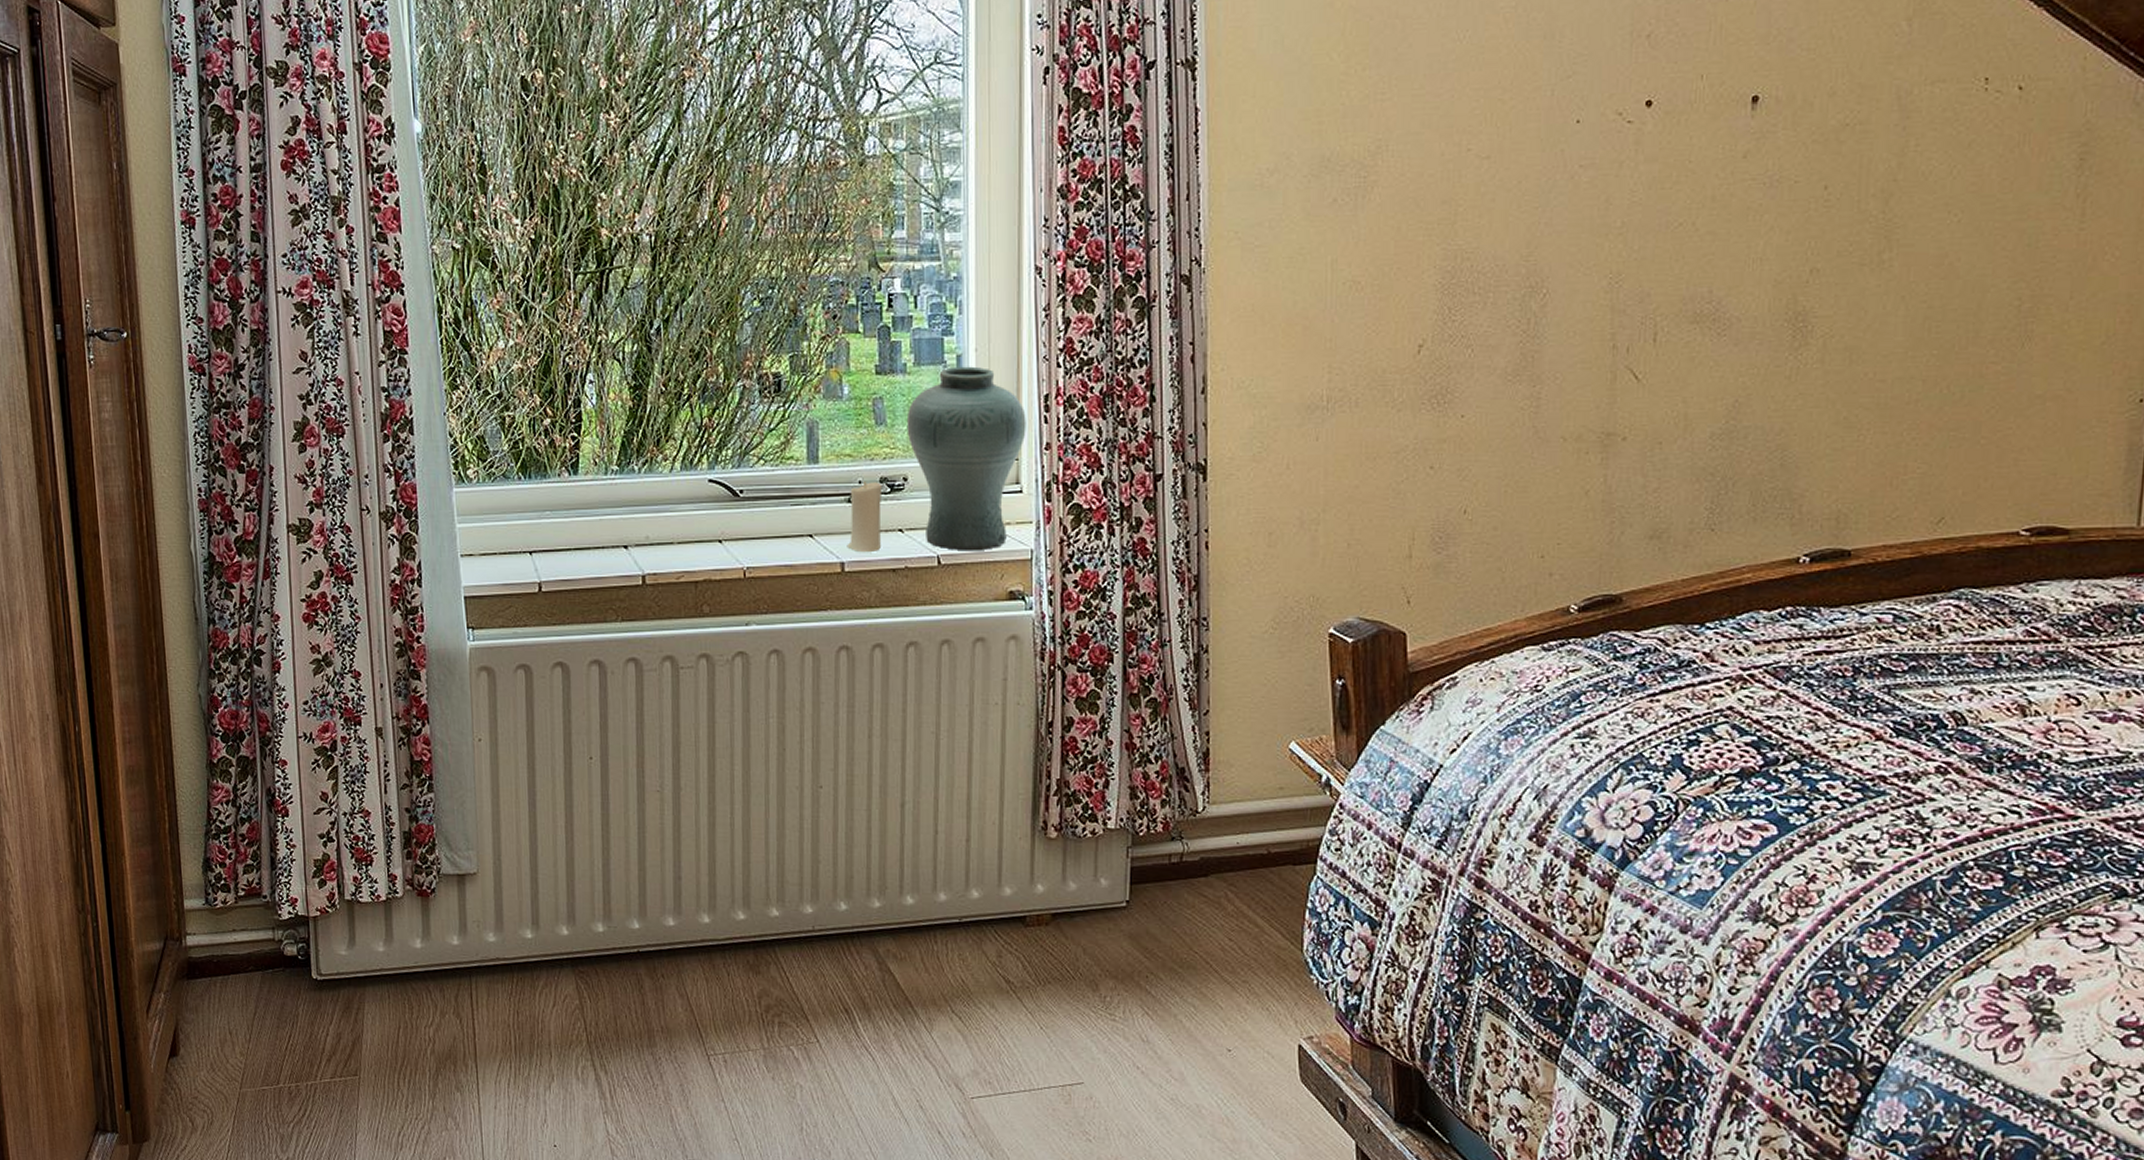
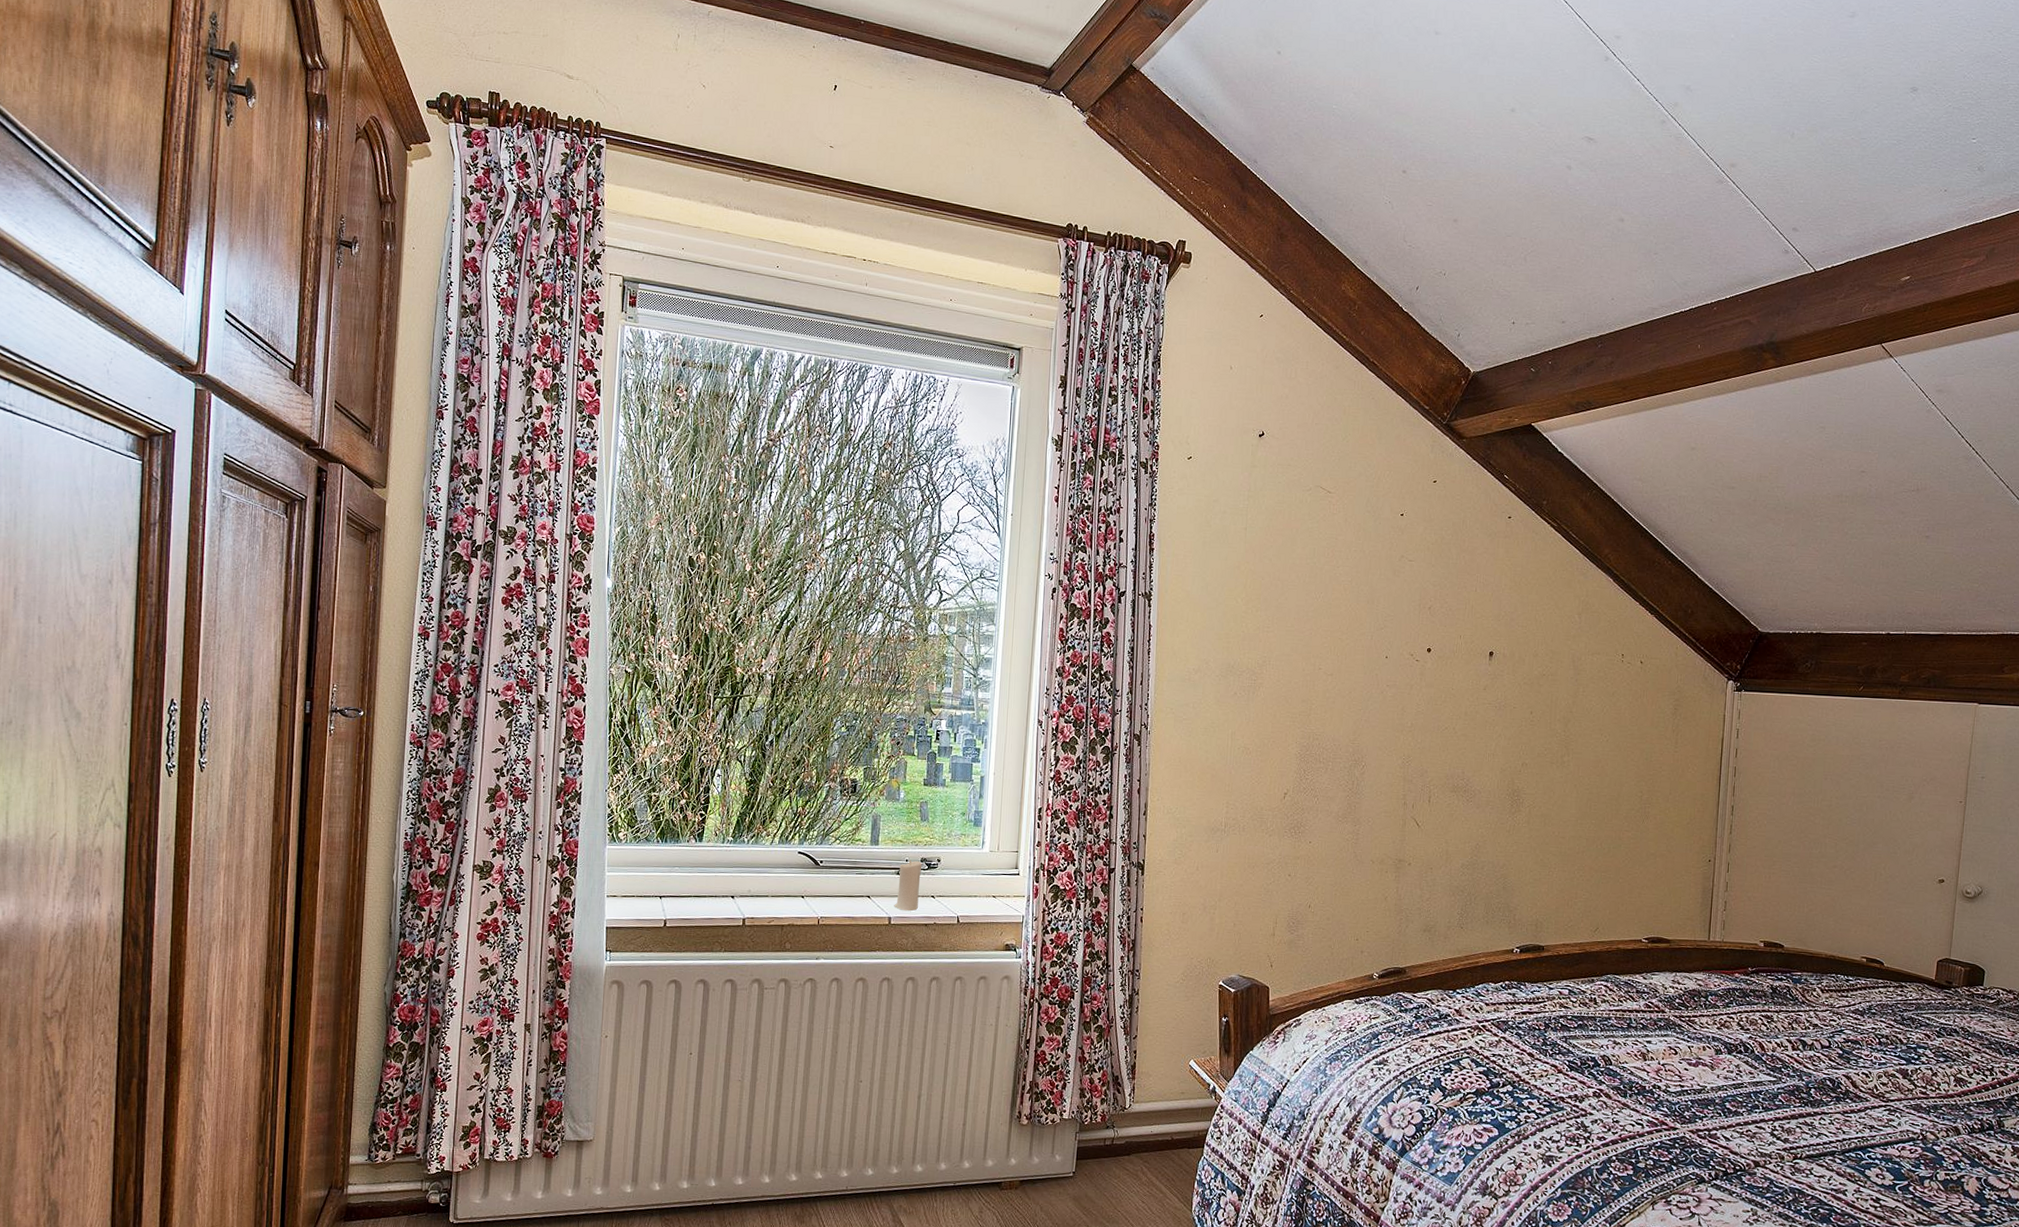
vase: present [906,366,1026,550] -> none [942,784,1025,914]

